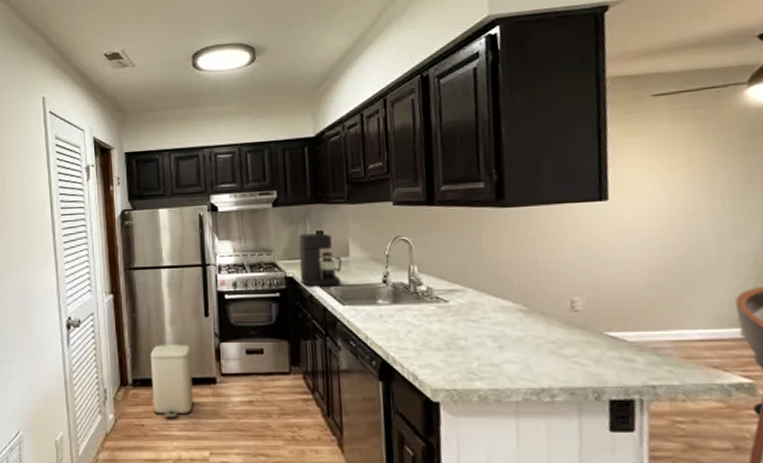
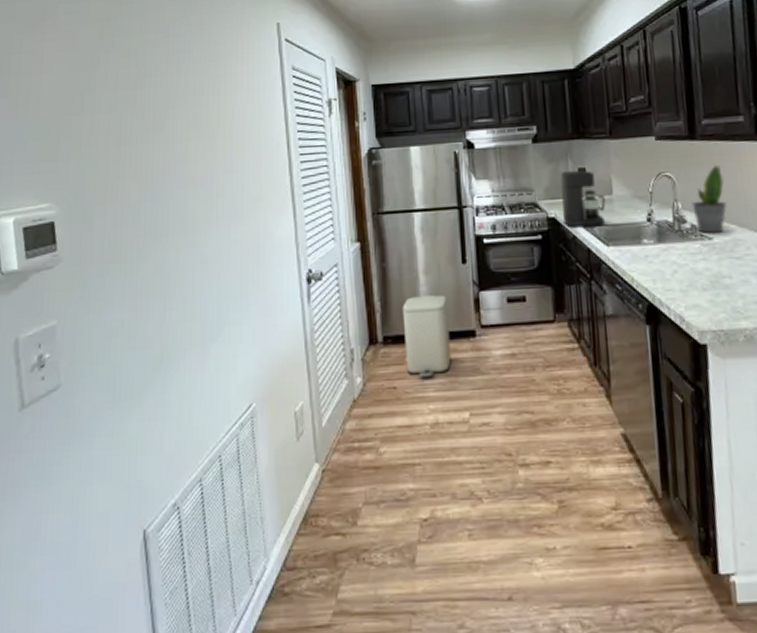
potted plant: none [428,229,464,297] -> present [692,164,727,234]

